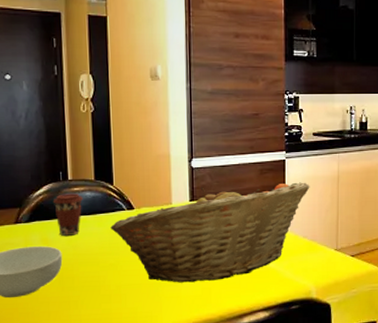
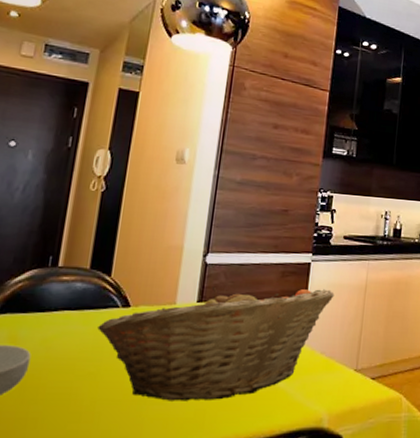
coffee cup: present [52,193,83,237] -> none [33,282,71,335]

